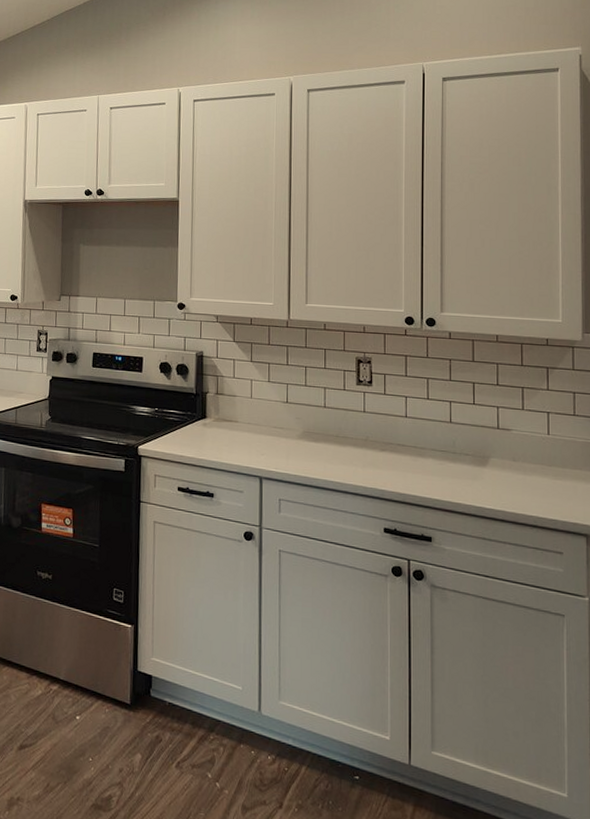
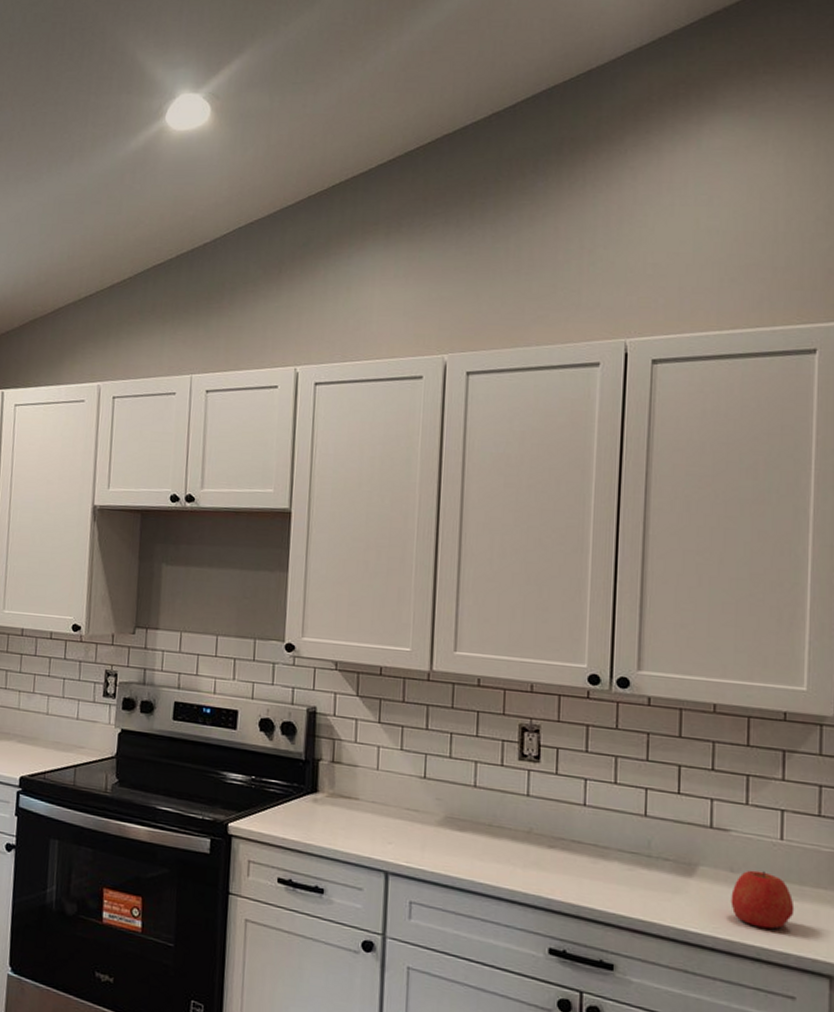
apple: none [514,459,560,502] -> present [730,870,795,929]

